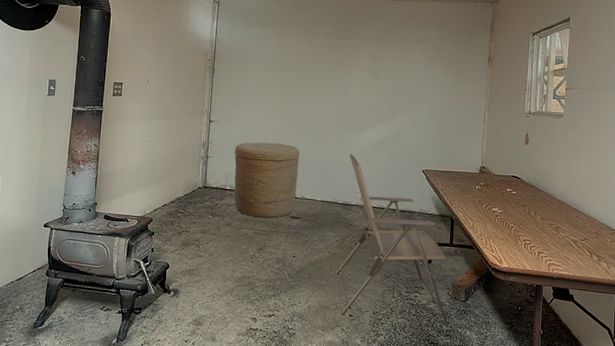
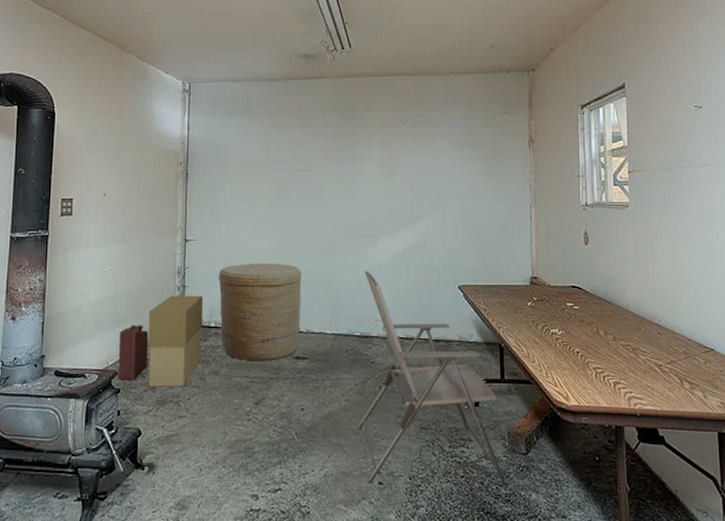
jerry can: none [153,184,178,226] -> present [118,325,149,380]
cardboard boxes: none [177,163,222,233] -> present [148,295,204,387]

